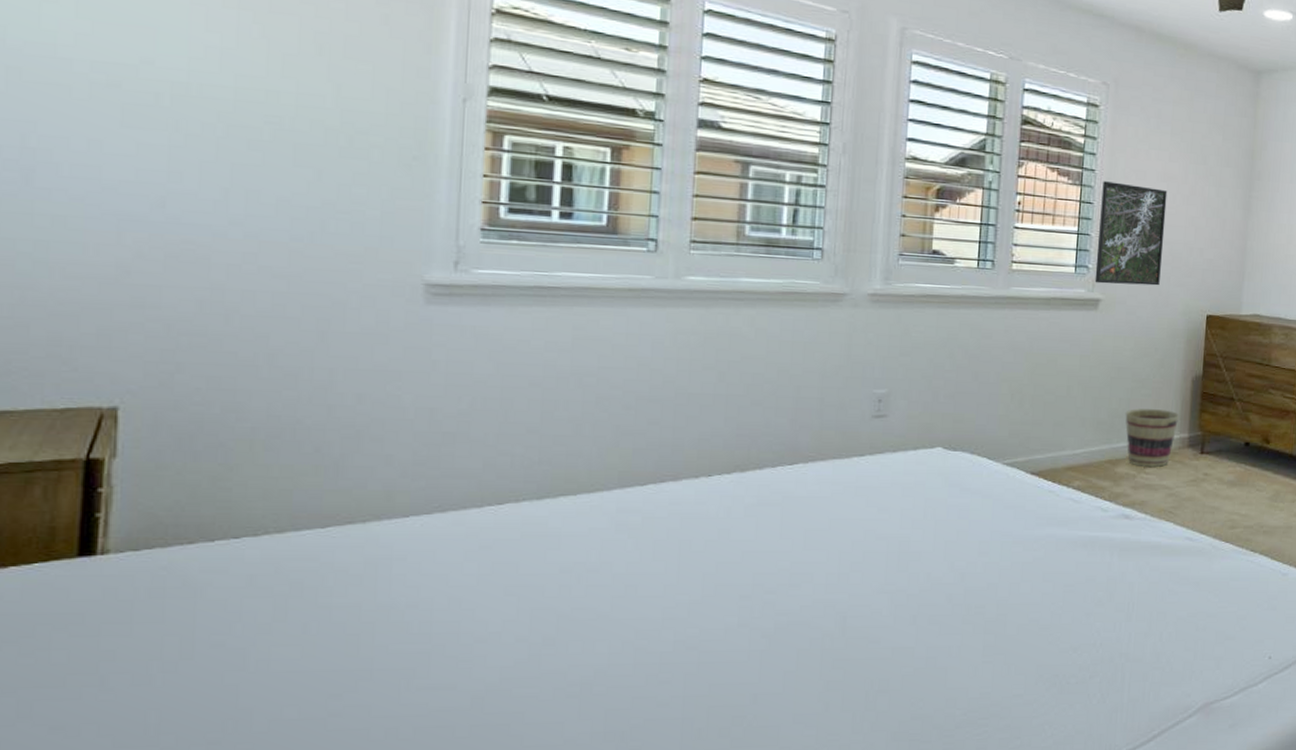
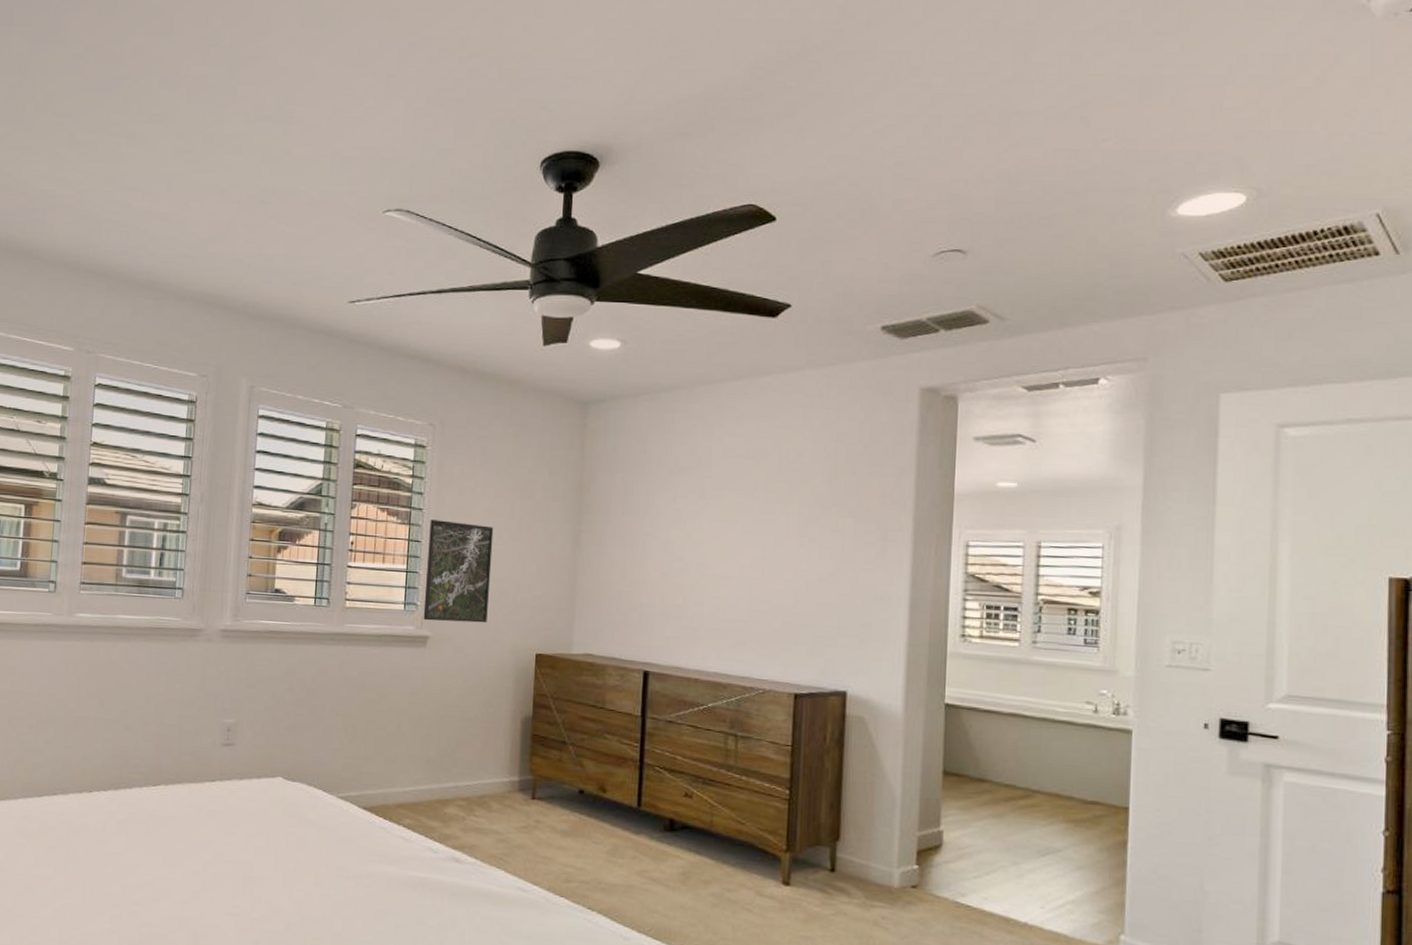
basket: present [1125,409,1180,467] -> none [454,748,510,810]

